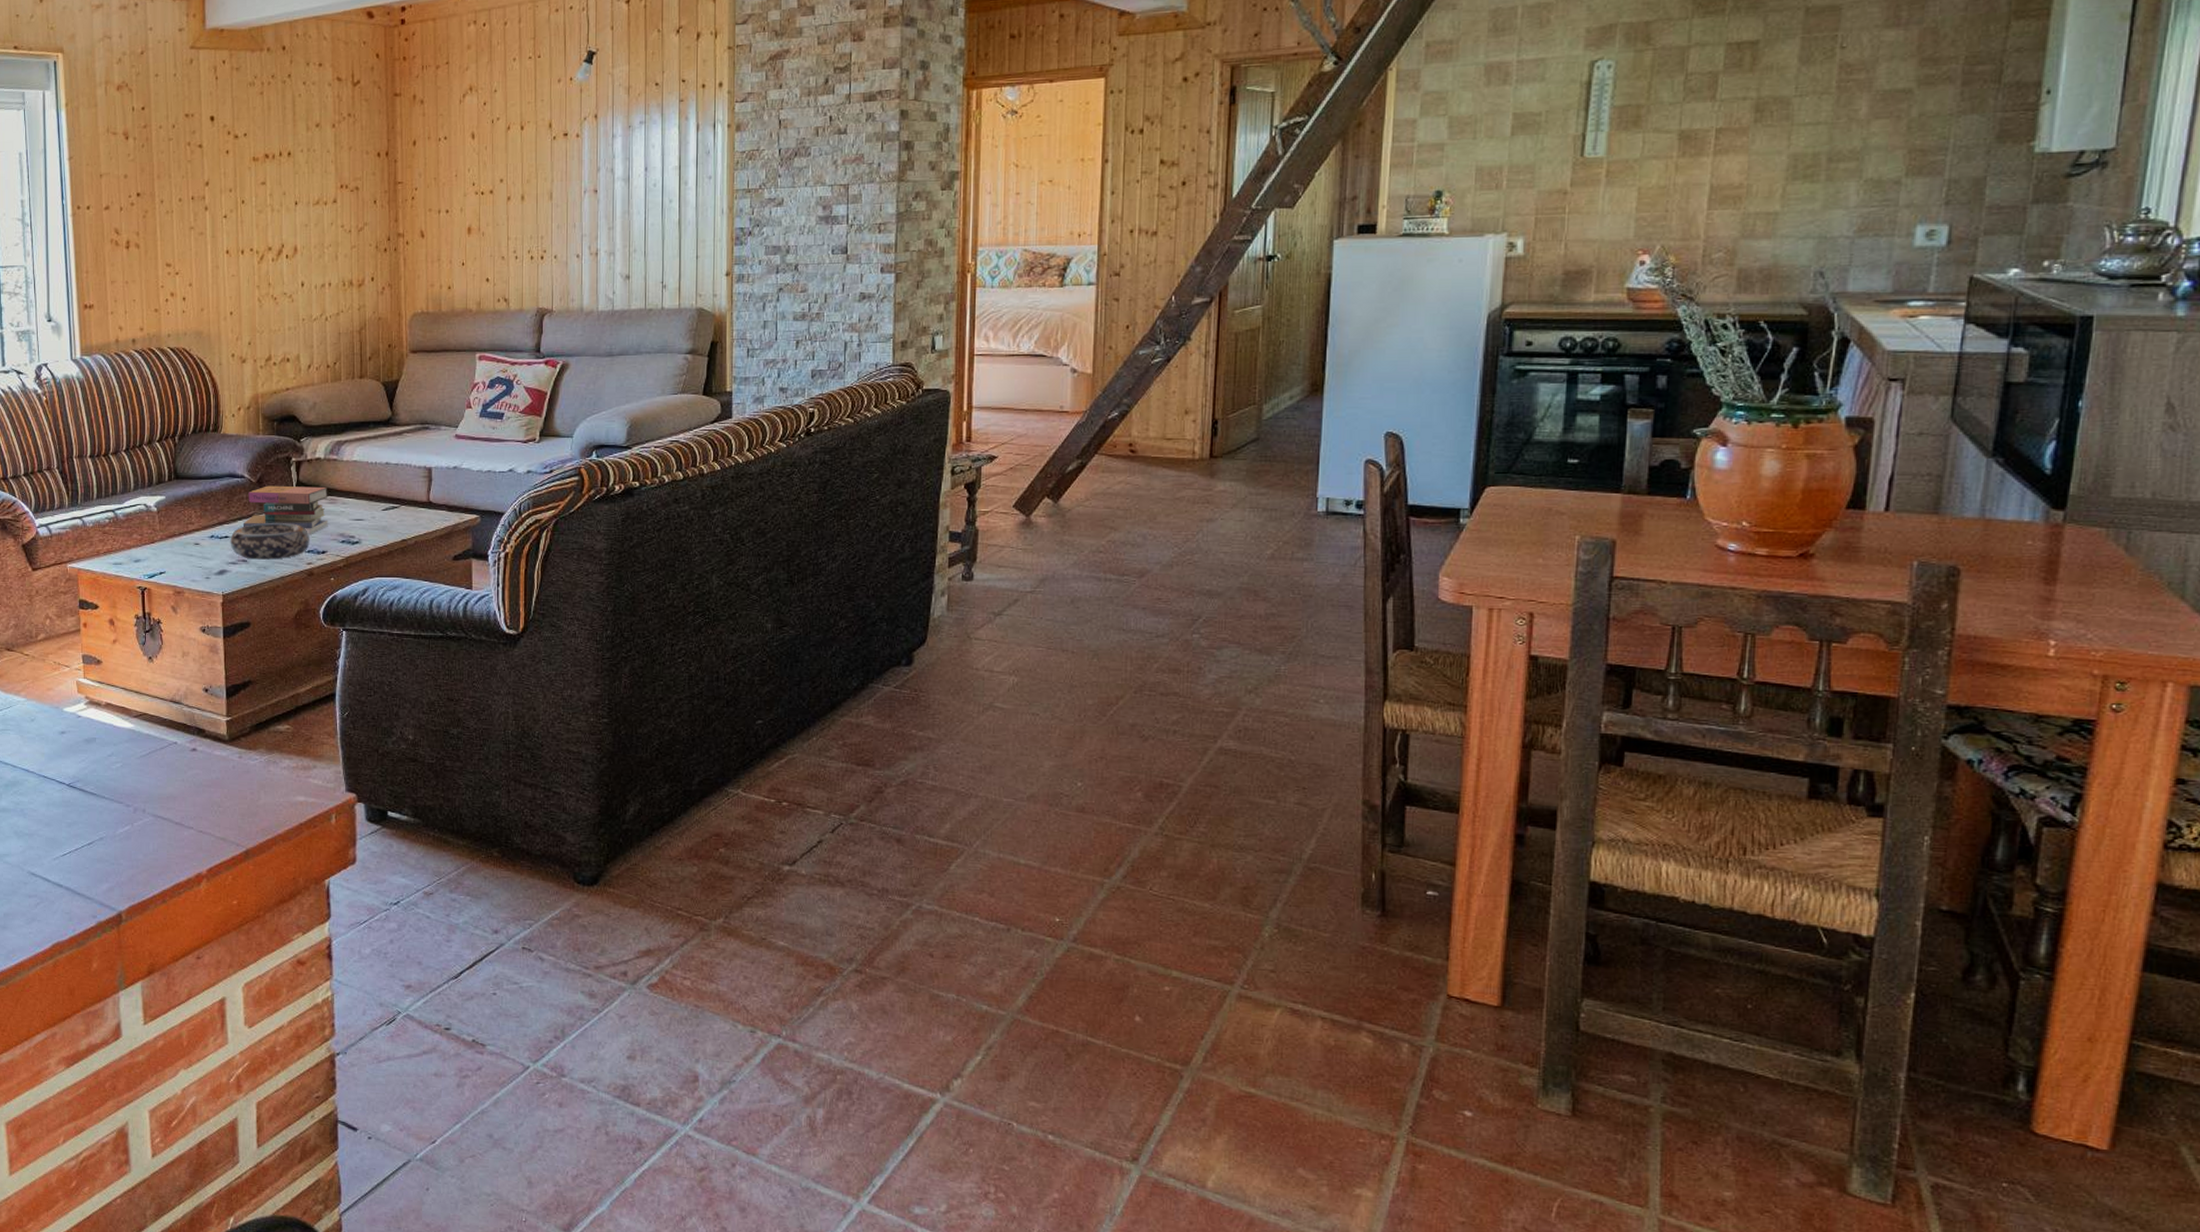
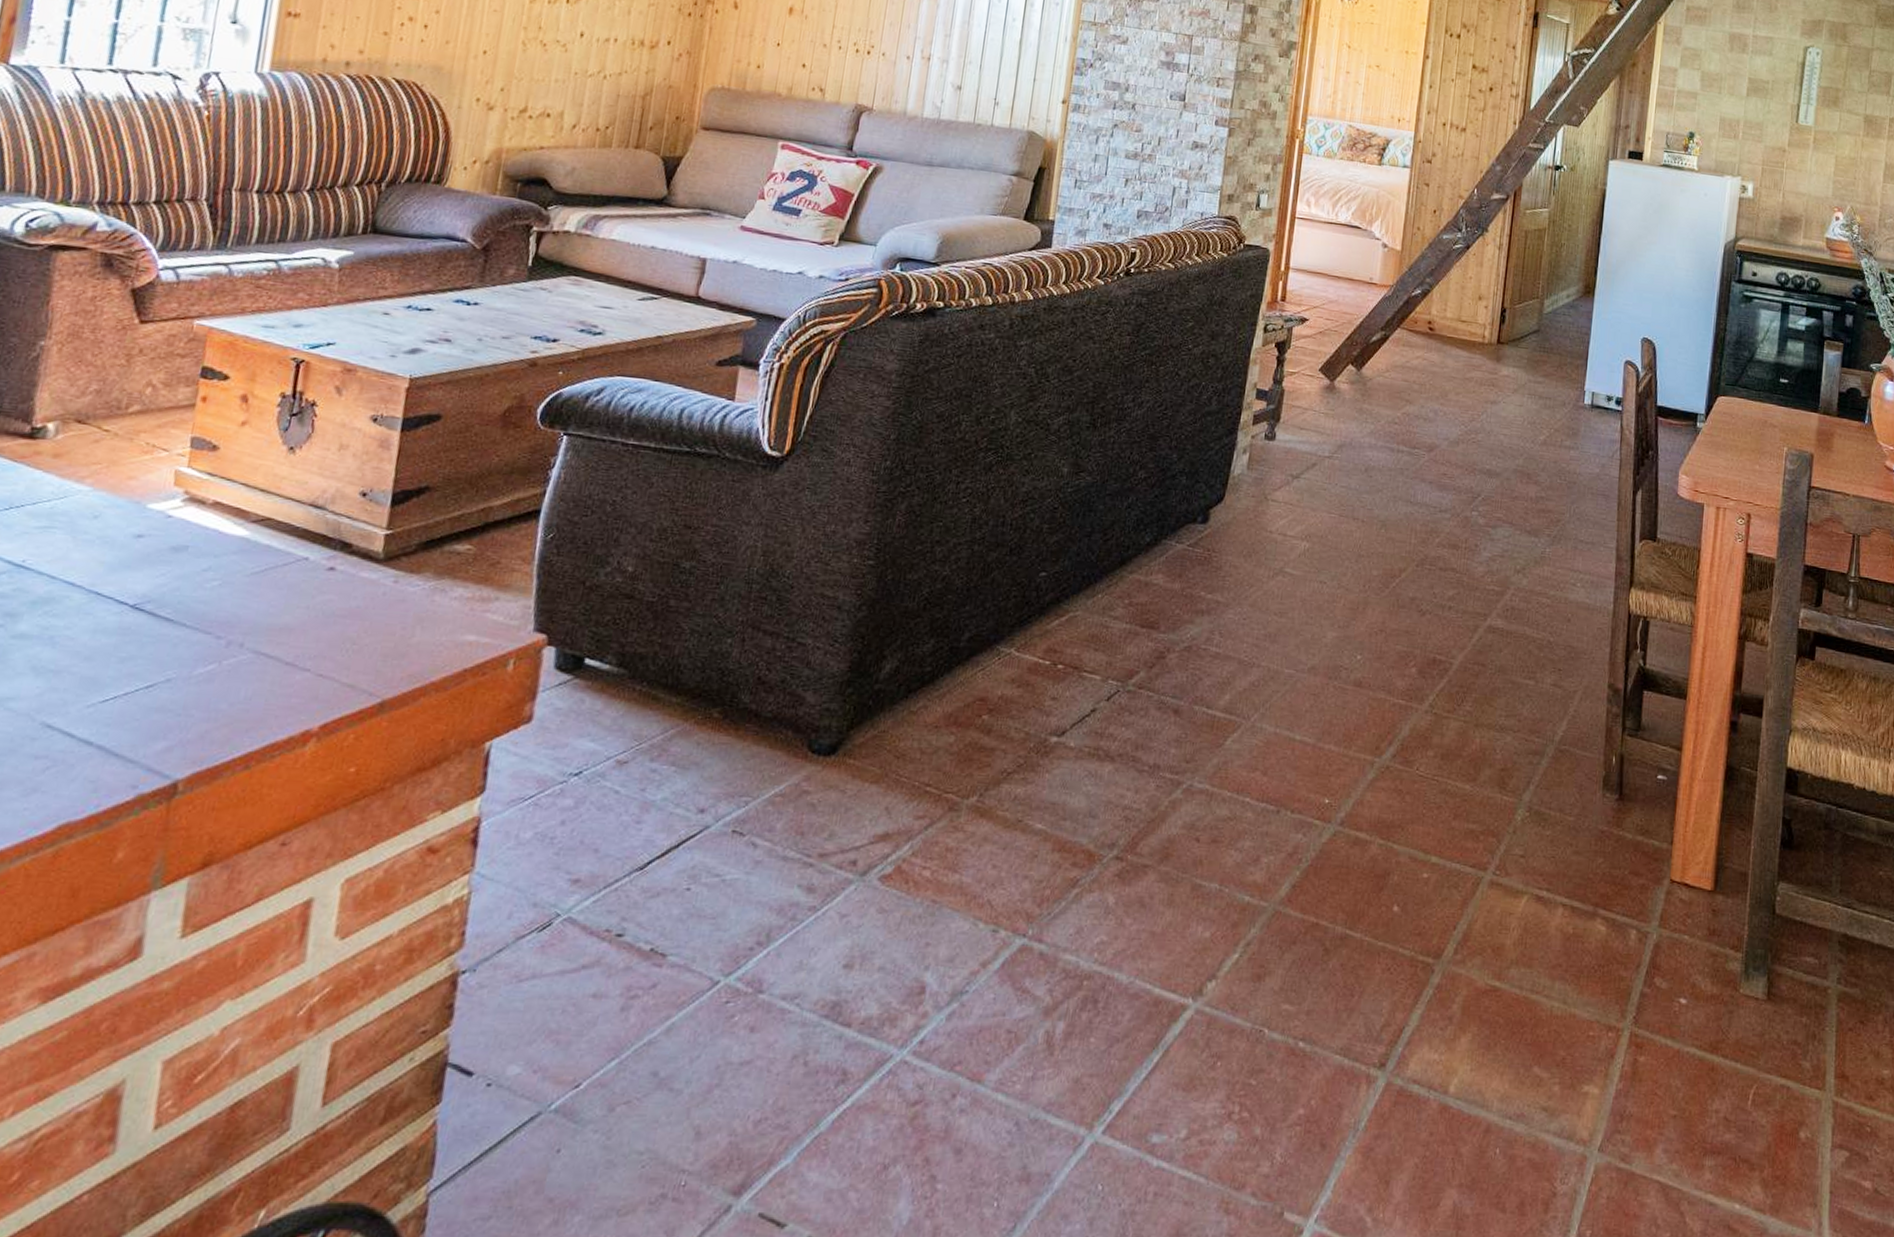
decorative bowl: present [230,523,311,560] -> none [431,298,541,343]
books: present [242,485,328,535] -> none [453,255,573,319]

